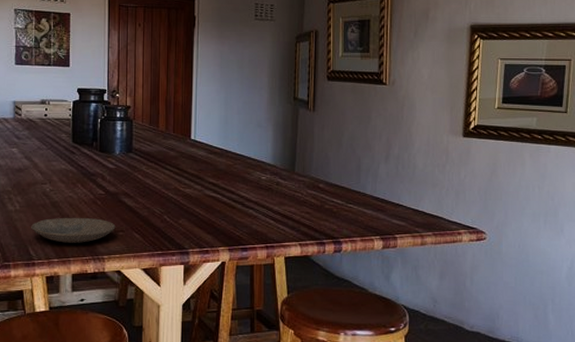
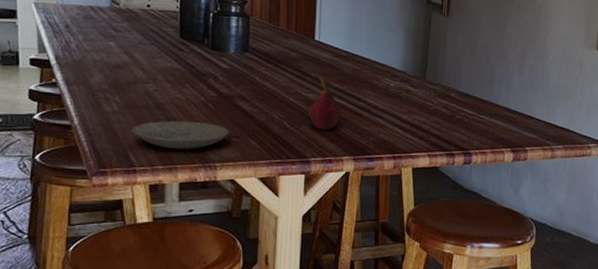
fruit: none [186,172,216,223] -> present [309,76,341,130]

